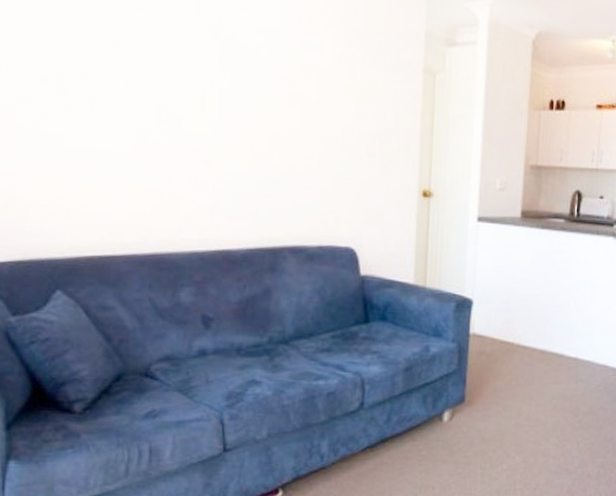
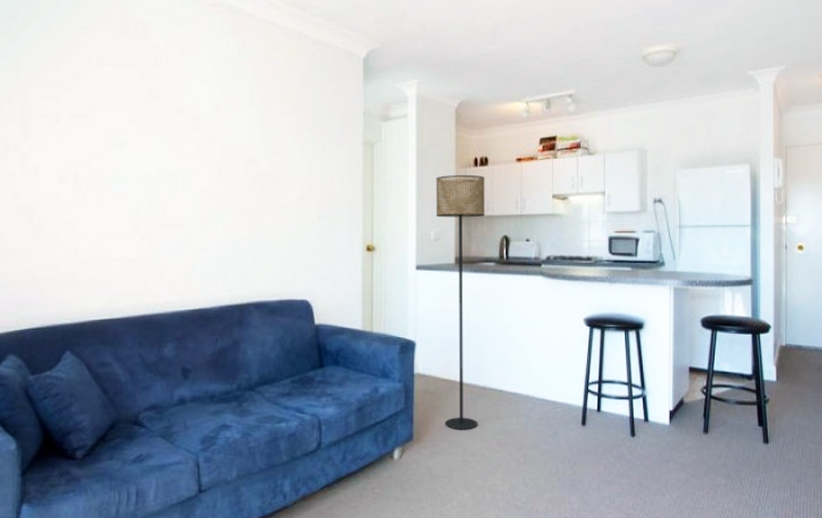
floor lamp: none [500,117,560,394] -> present [435,174,485,430]

